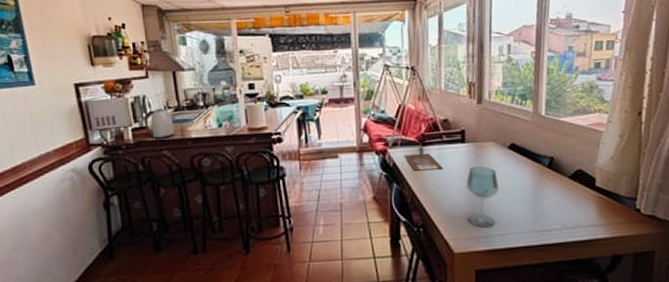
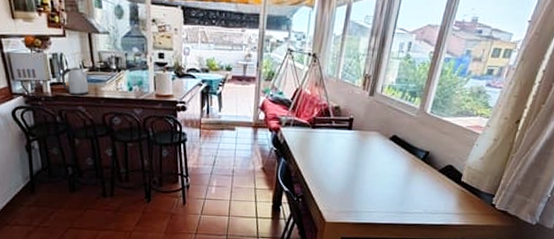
place setting: present [404,146,443,171] -> none [294,129,328,151]
wine glass: present [466,166,499,228] -> none [343,152,375,204]

